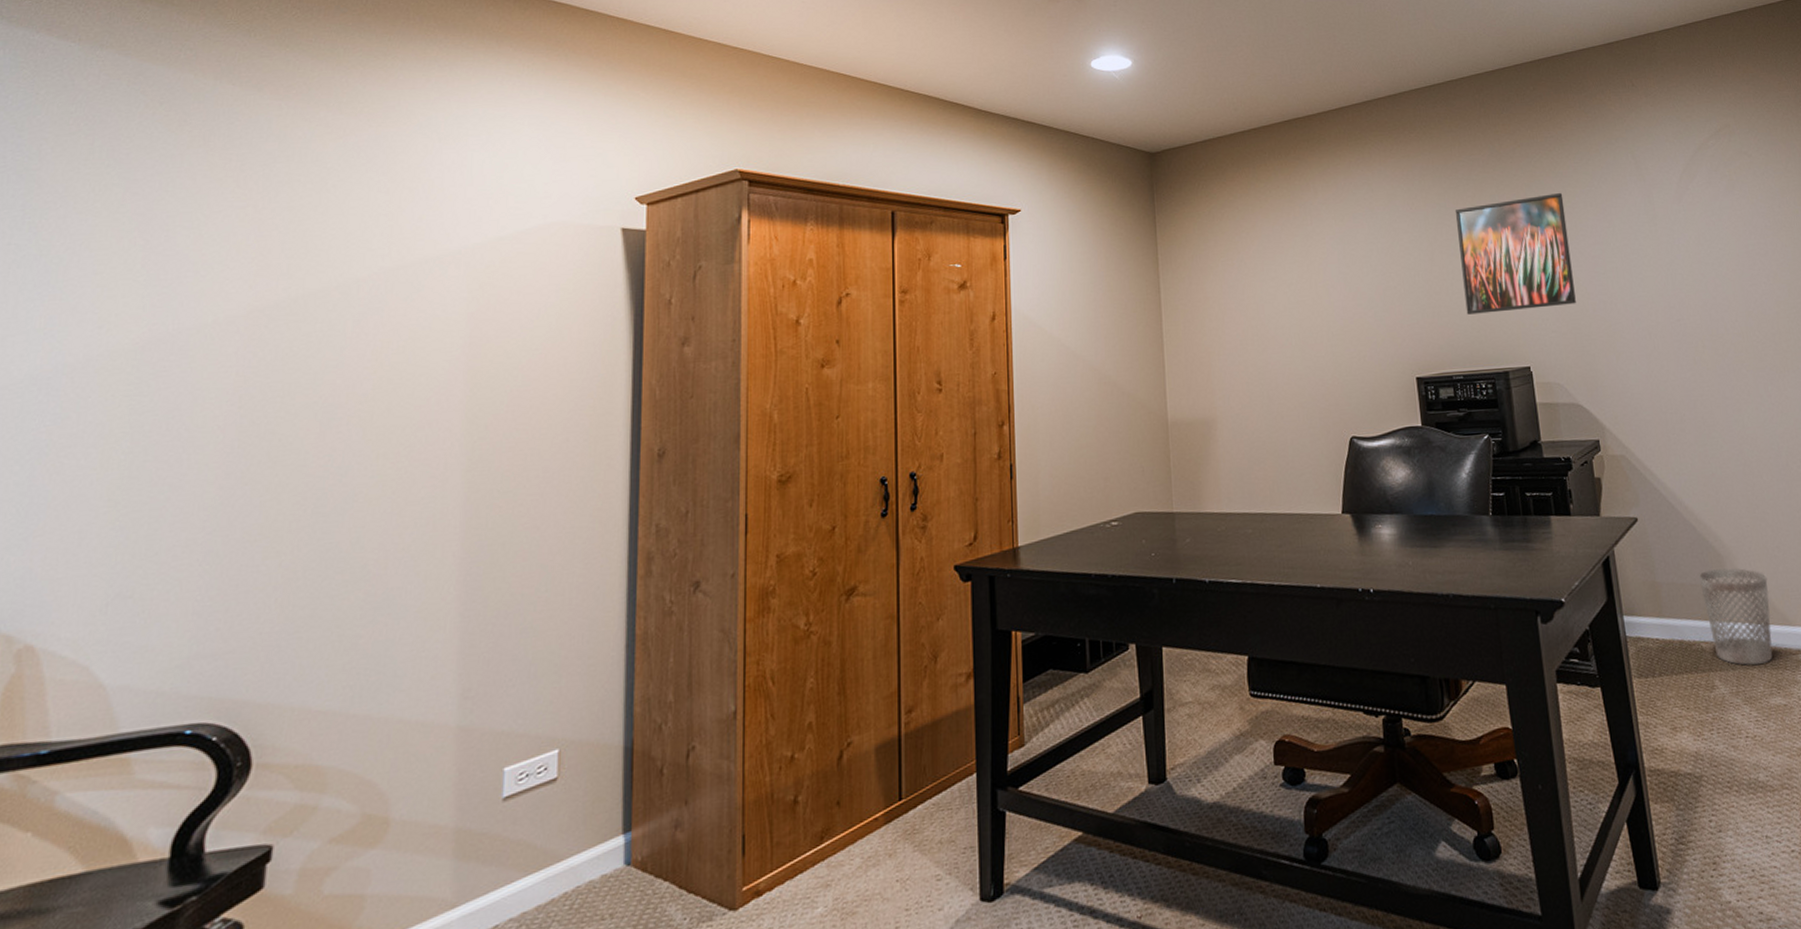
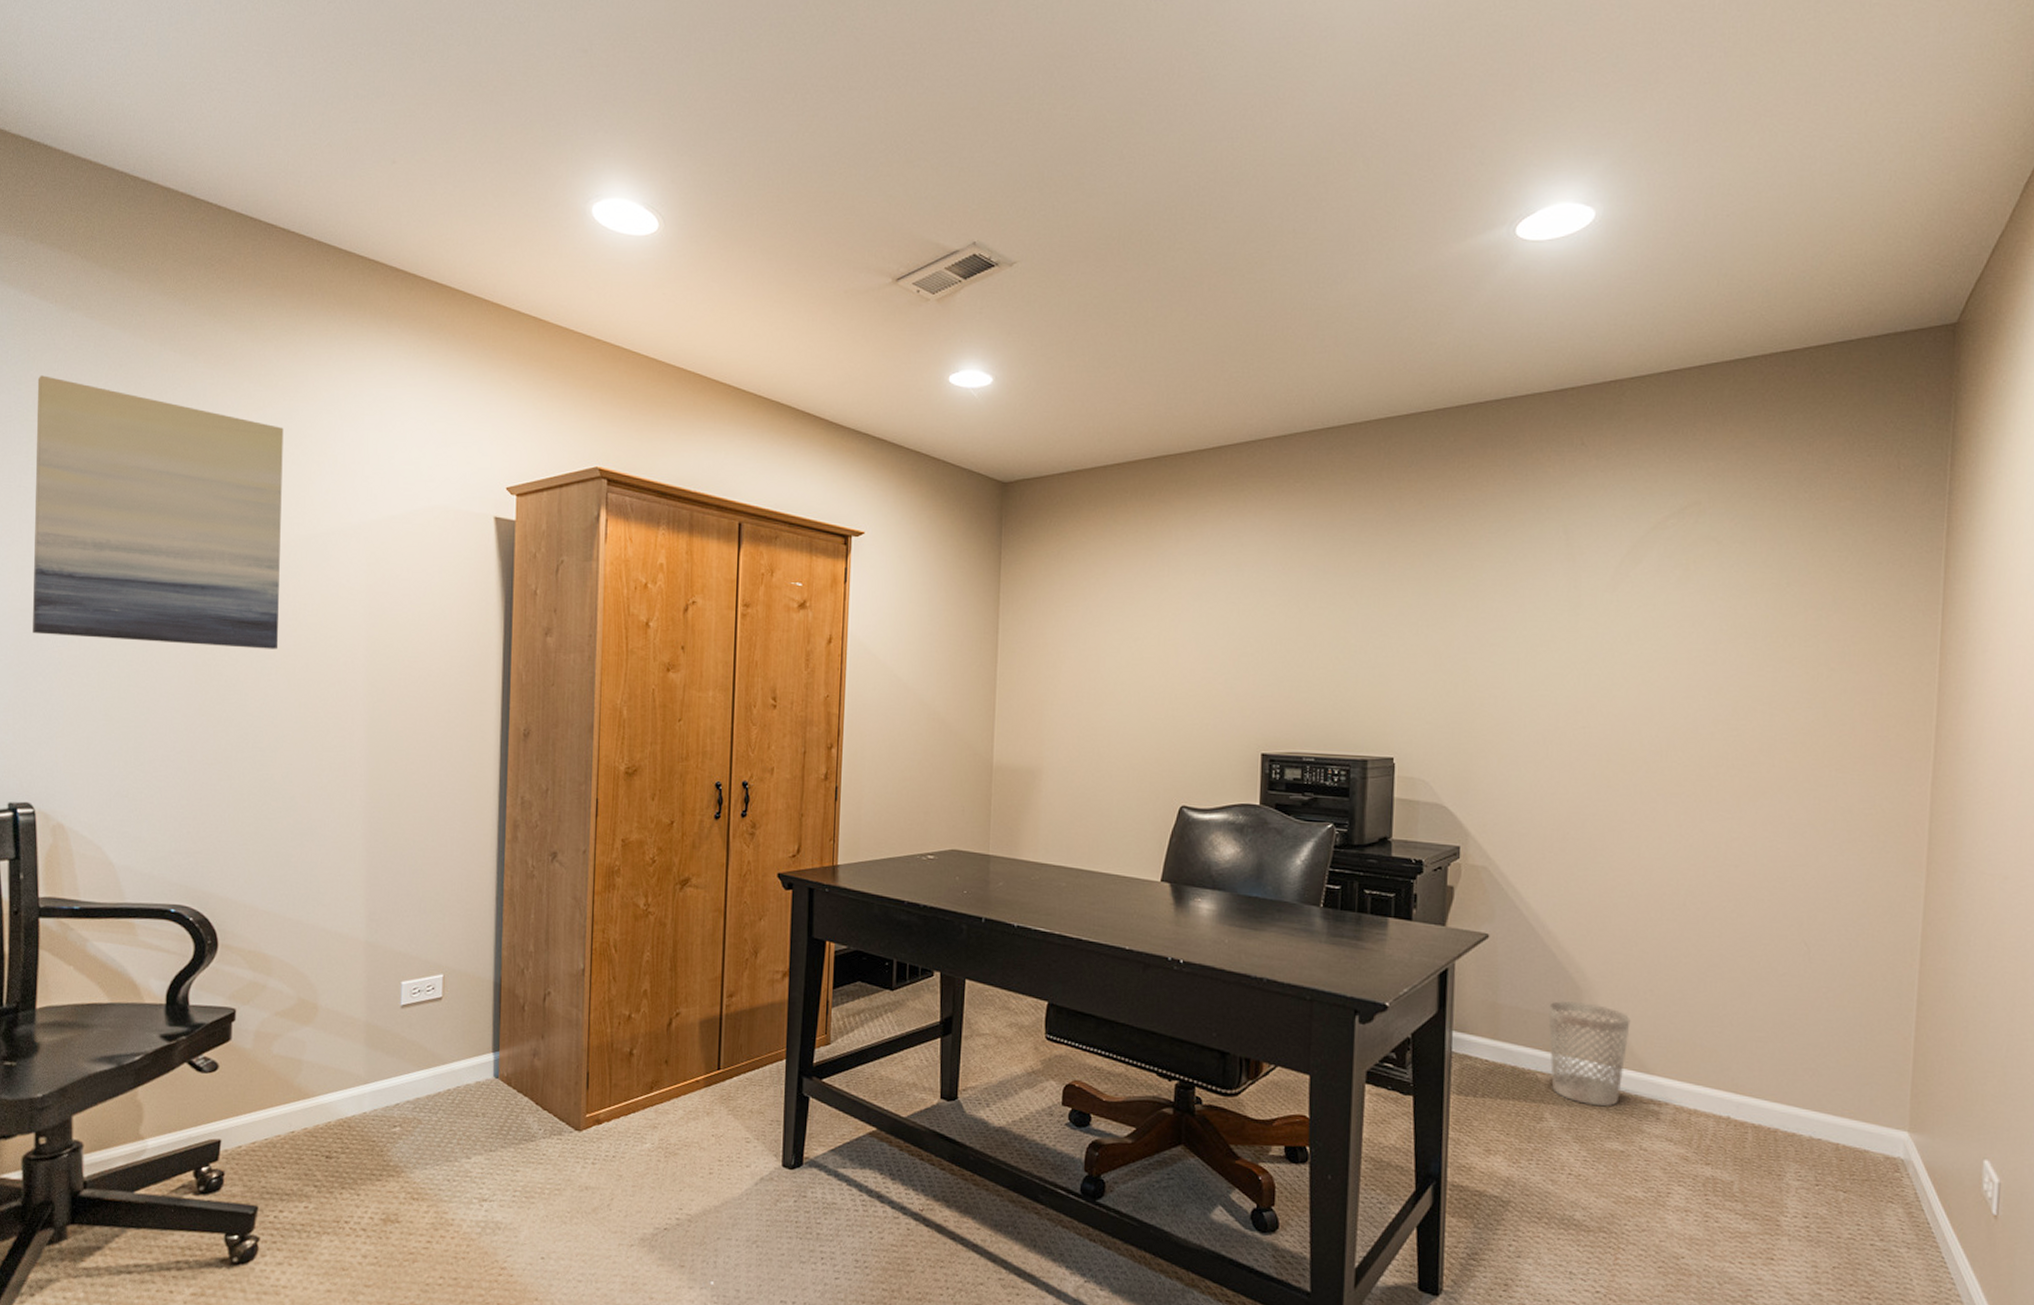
wall art: none [11,119,368,415] -> present [33,375,284,649]
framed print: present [1455,193,1576,315] -> none [1329,566,1468,695]

